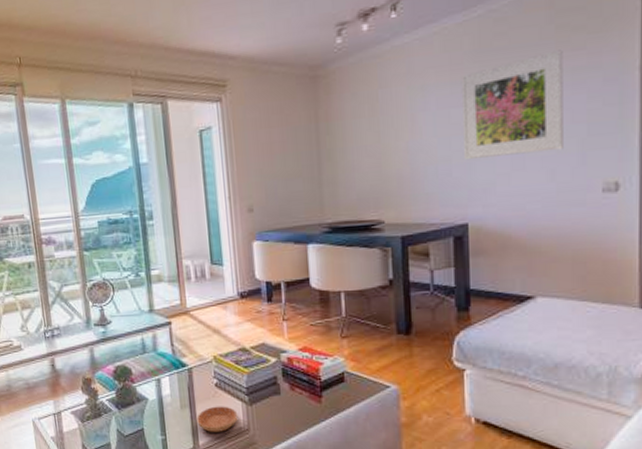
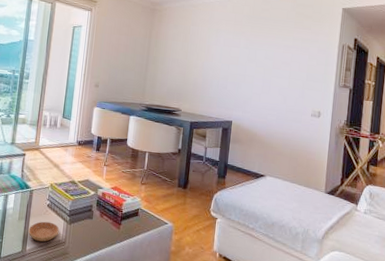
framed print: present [460,49,563,161] -> none [236,26,298,86]

